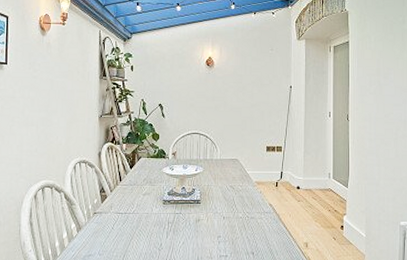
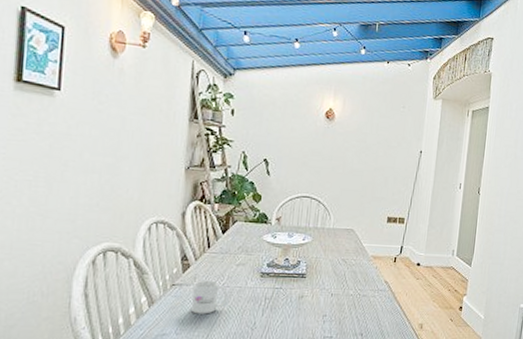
mug: none [110,208,138,238] -> present [192,280,228,314]

